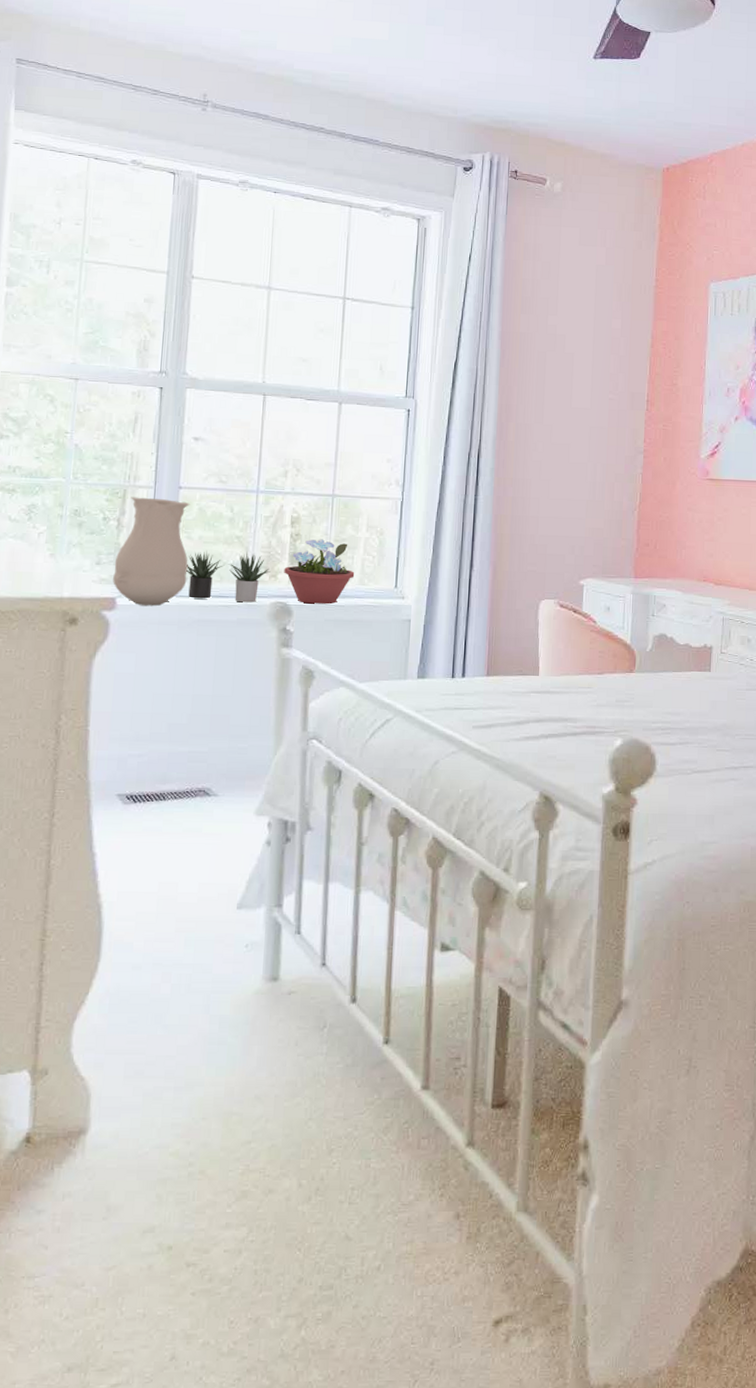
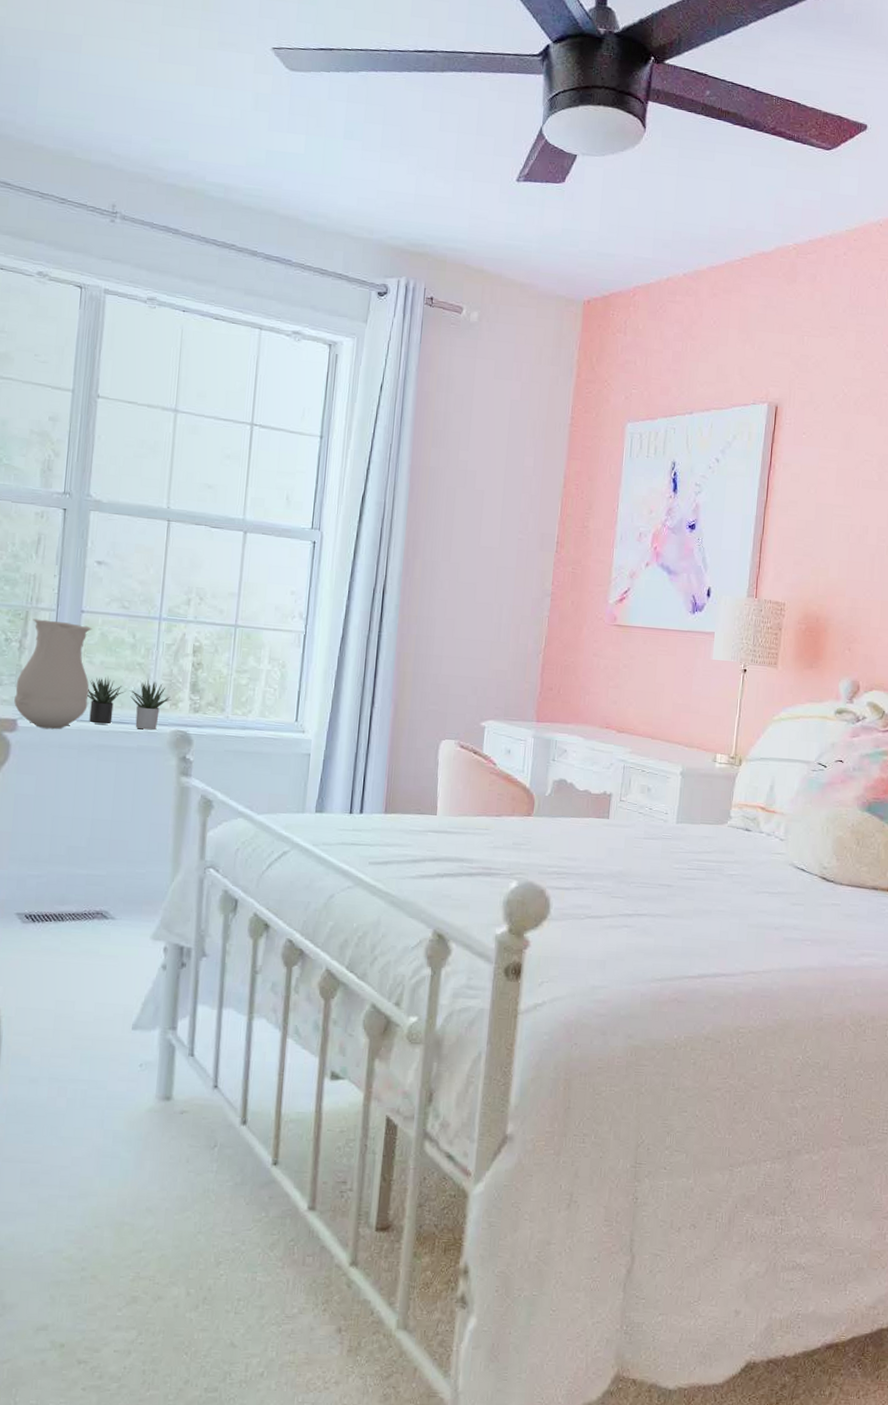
potted flower: present [284,539,355,605] -> none [185,669,256,736]

